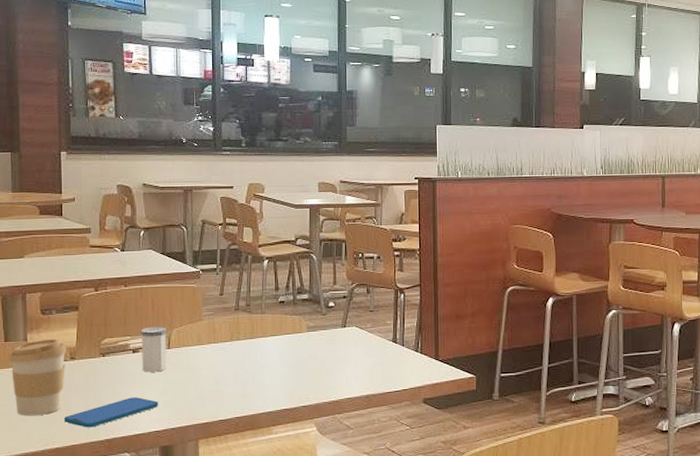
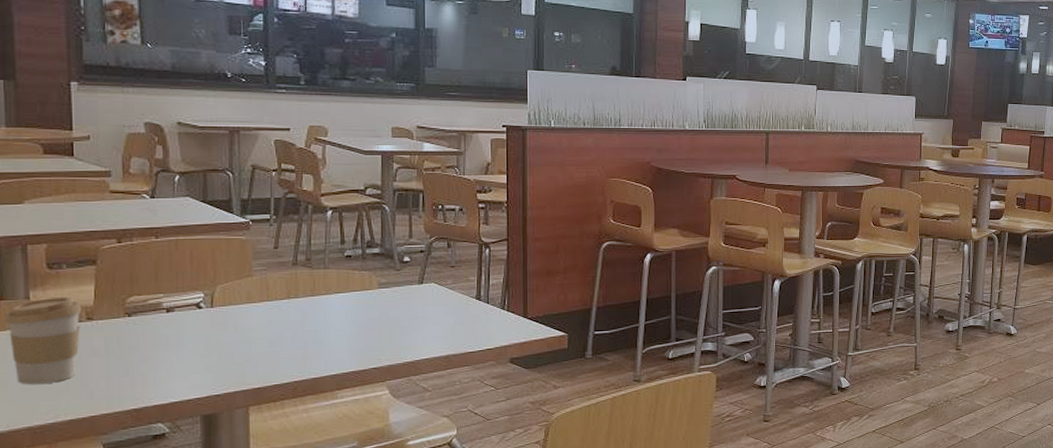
smartphone: present [63,397,159,428] -> none [79,361,200,397]
salt shaker: present [140,326,167,372] -> none [176,283,210,334]

